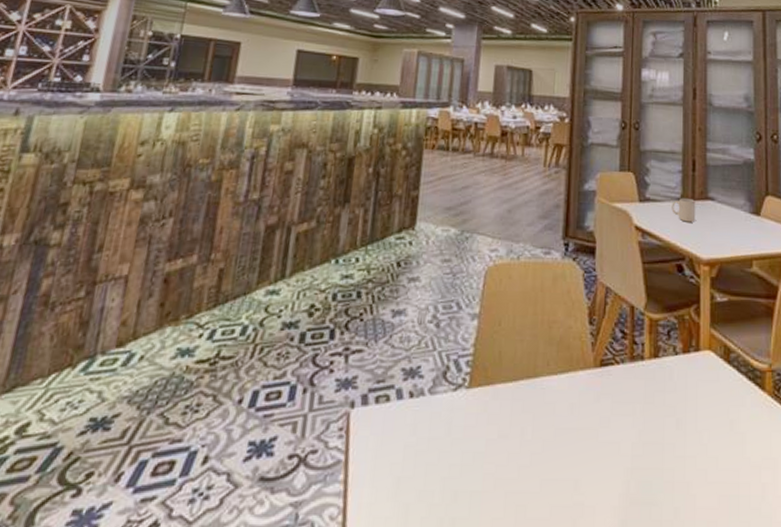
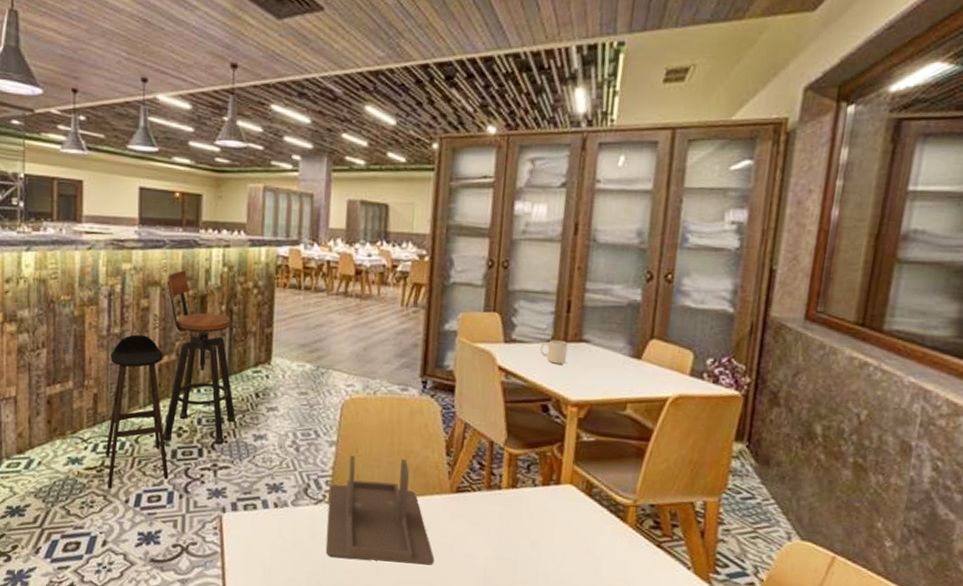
bar stool: none [219,200,303,386] -> present [105,334,169,489]
bar stool: none [291,132,378,324] -> present [162,270,236,445]
napkin holder: none [463,329,580,458] -> present [325,455,435,565]

